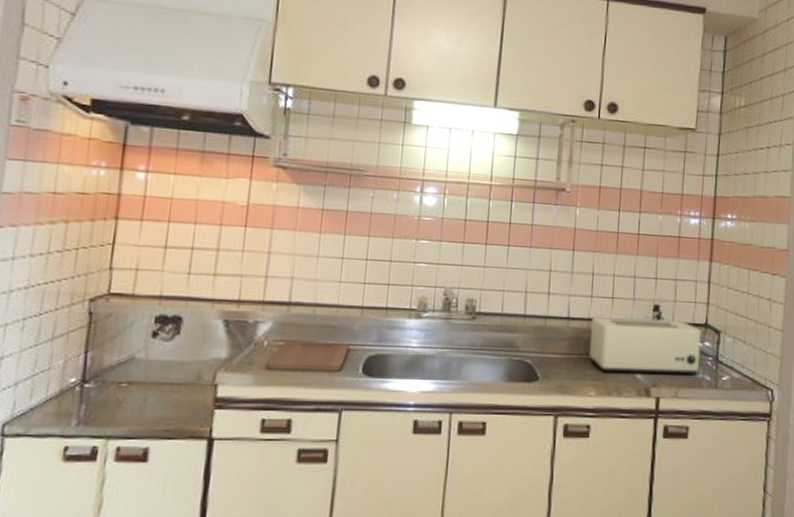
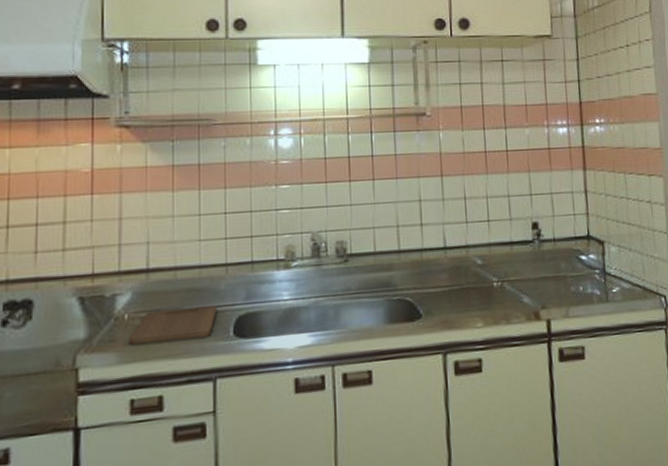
toaster: present [589,317,701,376] -> none [469,236,588,301]

